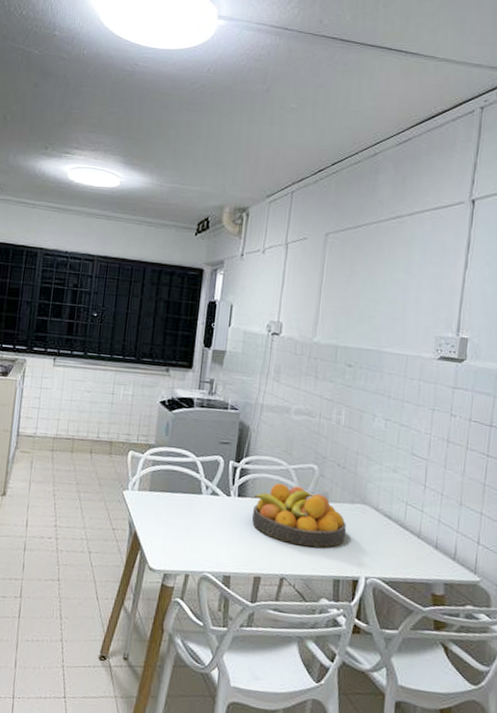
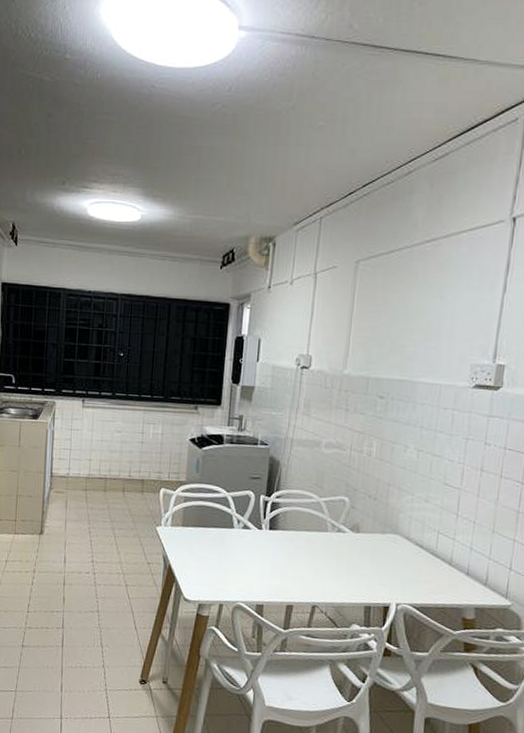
fruit bowl: present [251,483,346,548] -> none [283,515,377,577]

